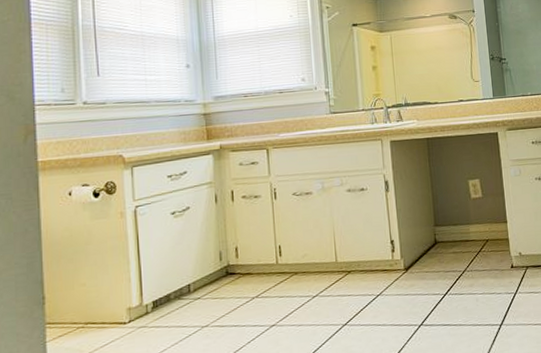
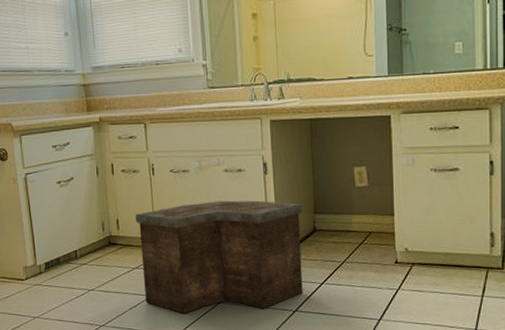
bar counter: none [256,217,427,341] -> present [136,200,303,313]

